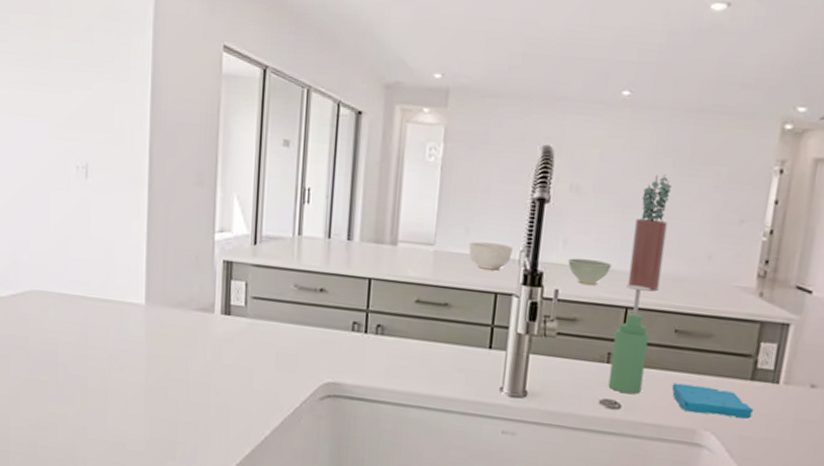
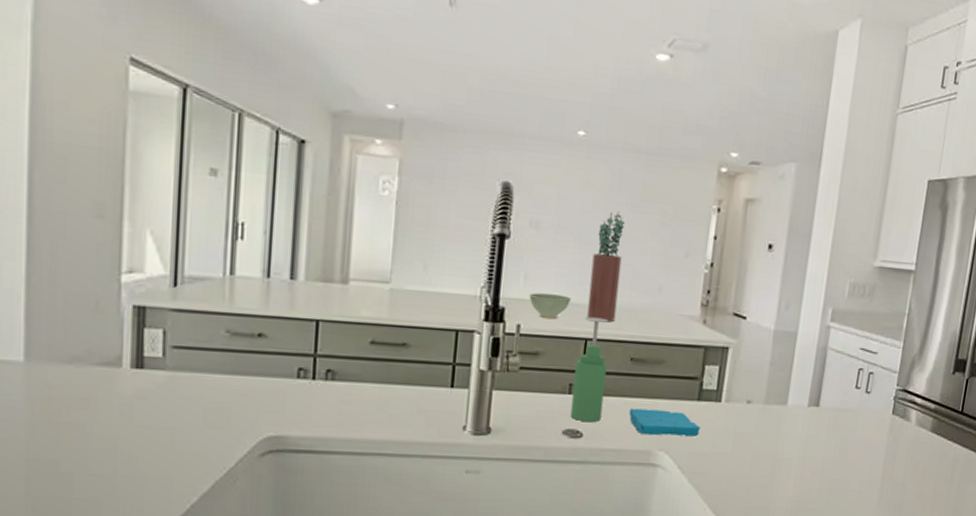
bowl: present [469,241,513,271] -> none [427,278,474,308]

